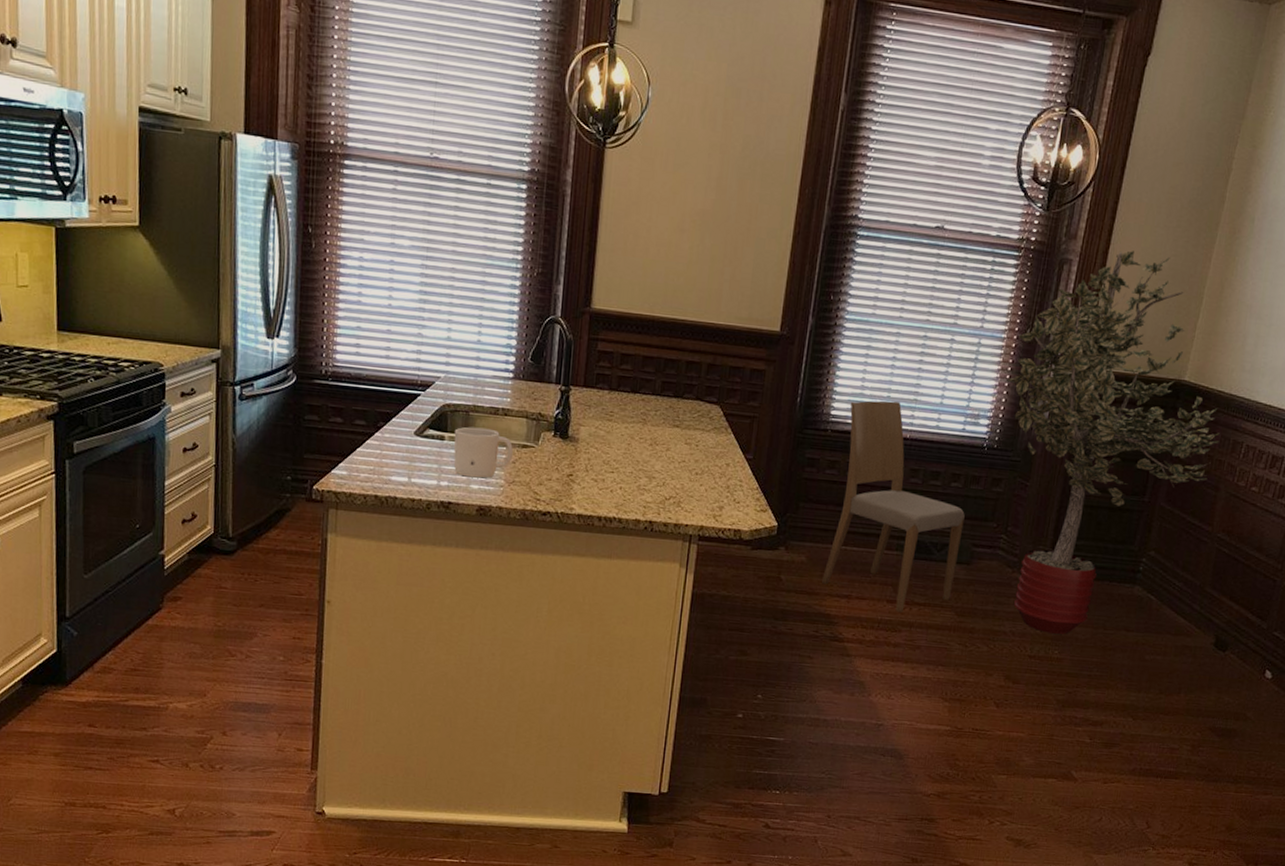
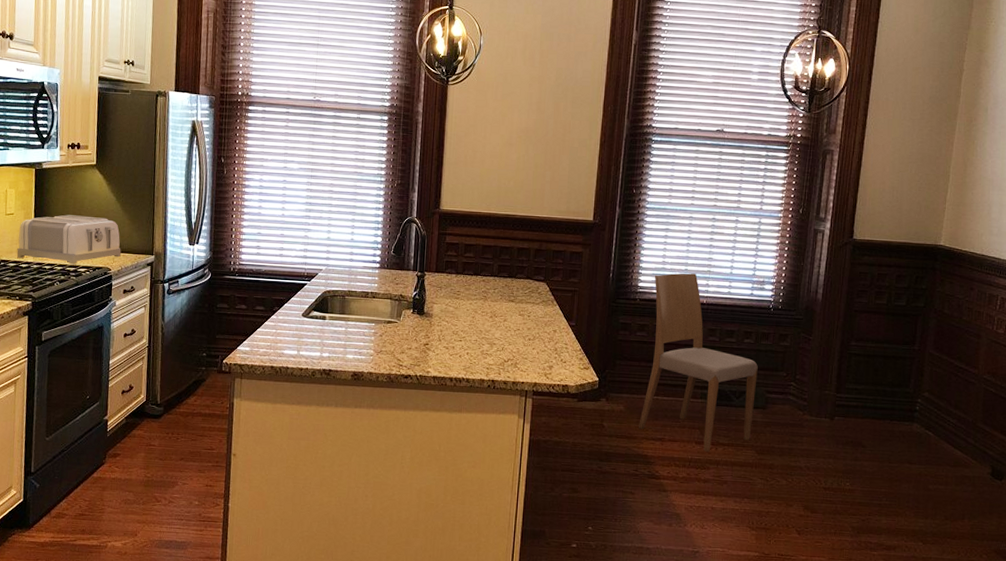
toaster: none [34,290,177,356] -> present [16,214,121,264]
mug: present [453,426,514,478] -> none [333,308,381,350]
potted tree: present [1006,251,1220,634] -> none [785,140,976,468]

